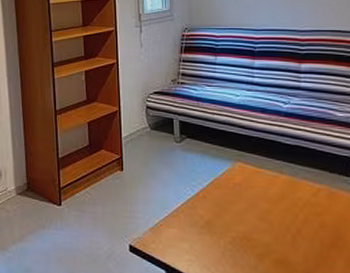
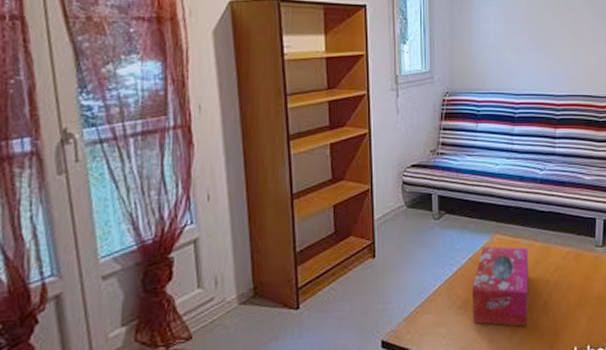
tissue box: none [214,172,275,258] -> present [471,246,529,327]

